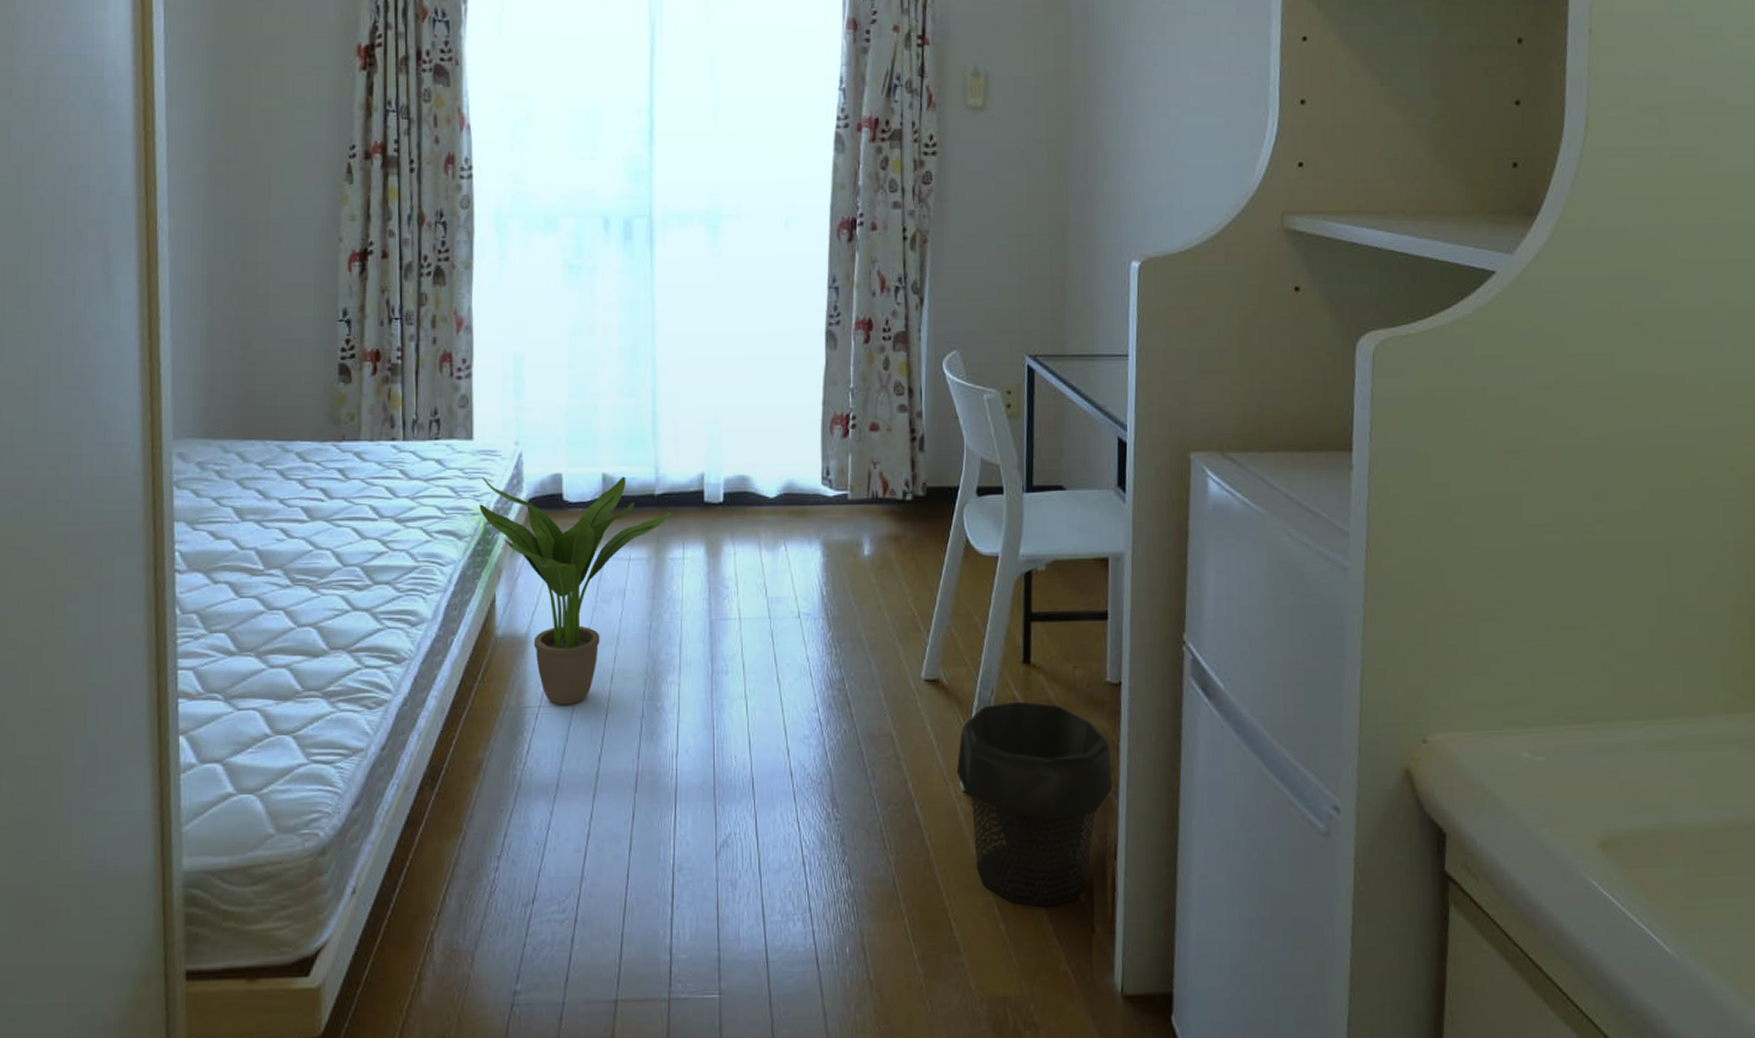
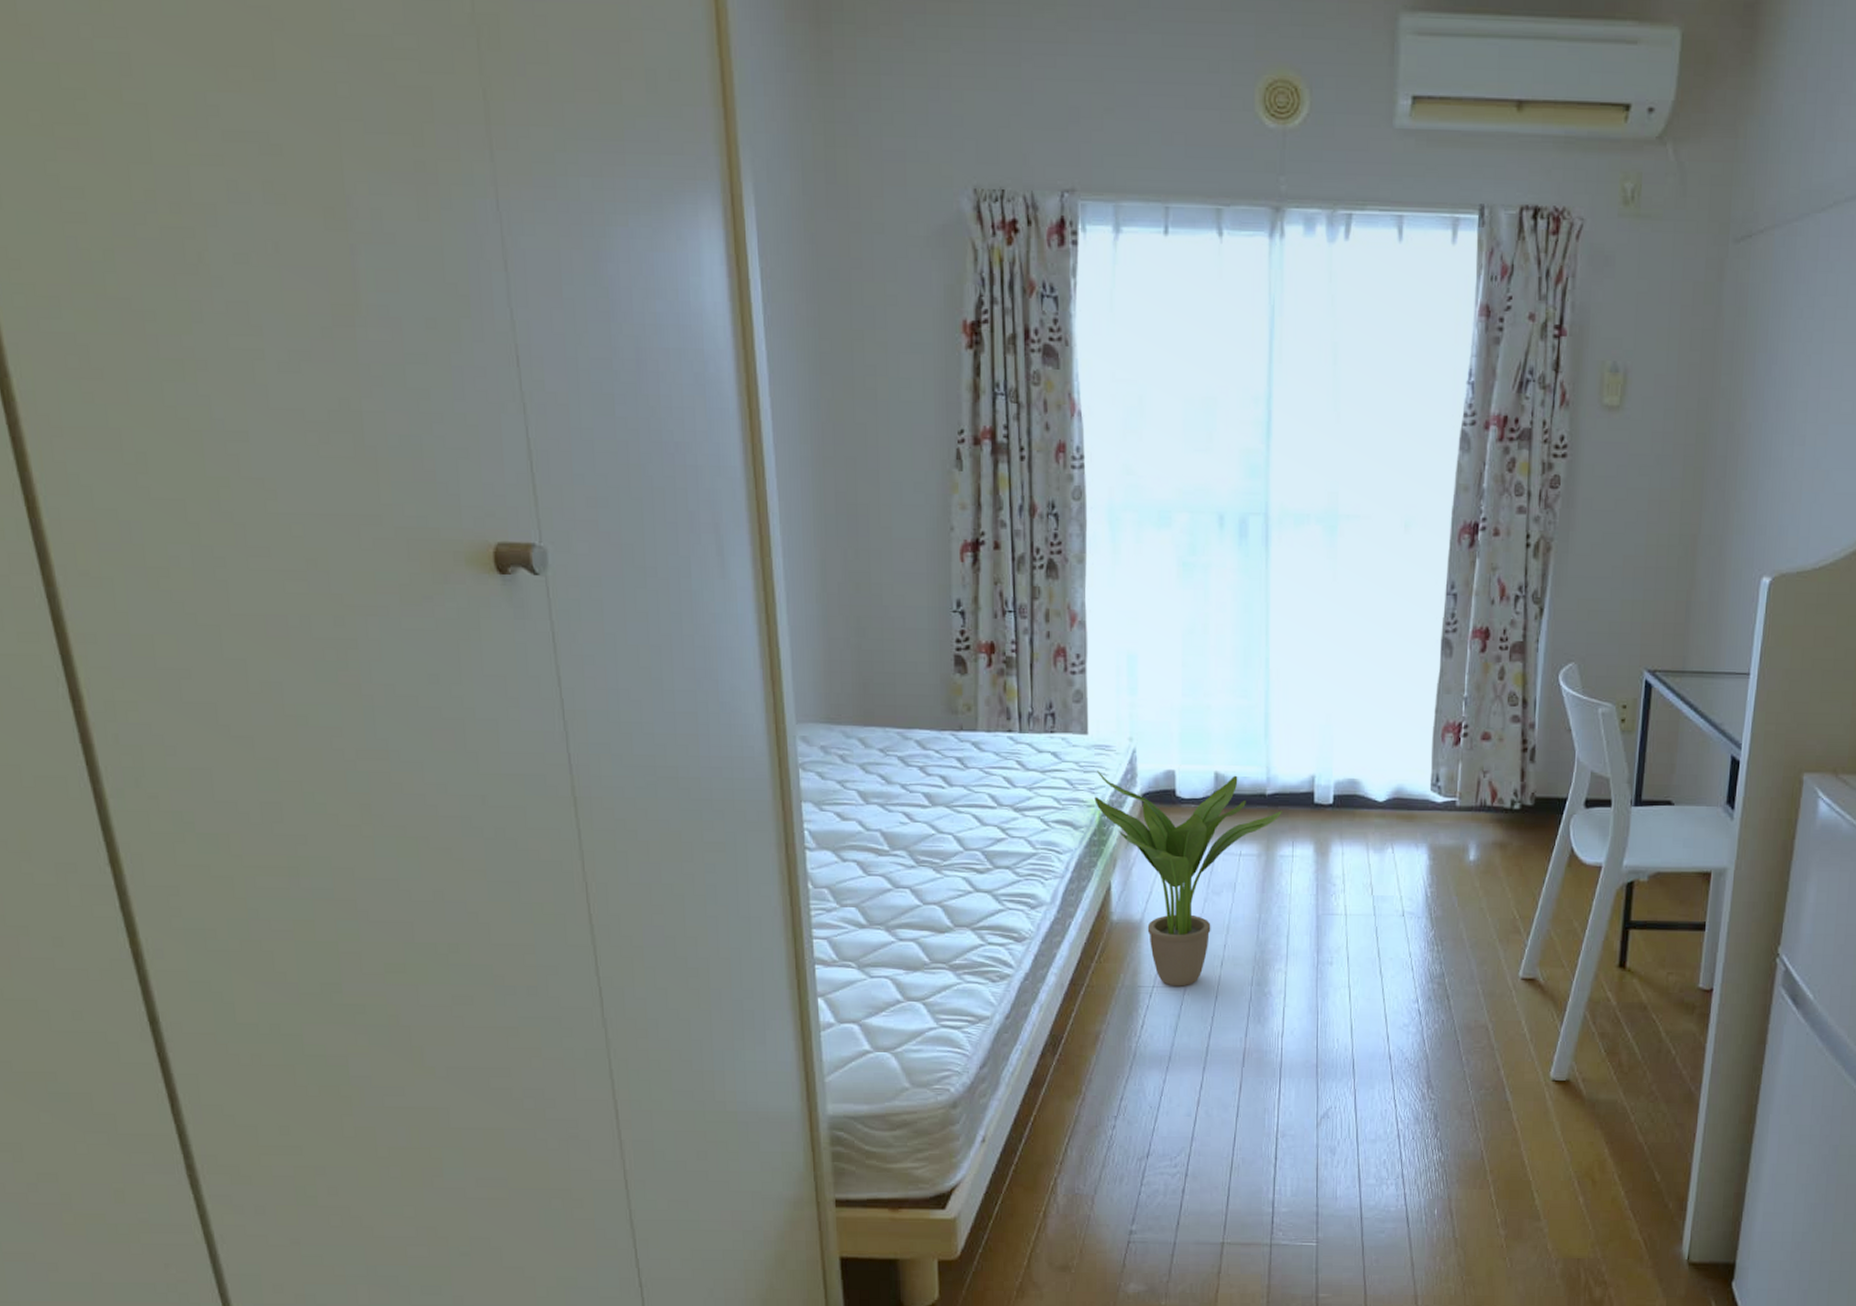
trash bin: present [956,701,1112,908] -> none [1547,1002,1697,1185]

